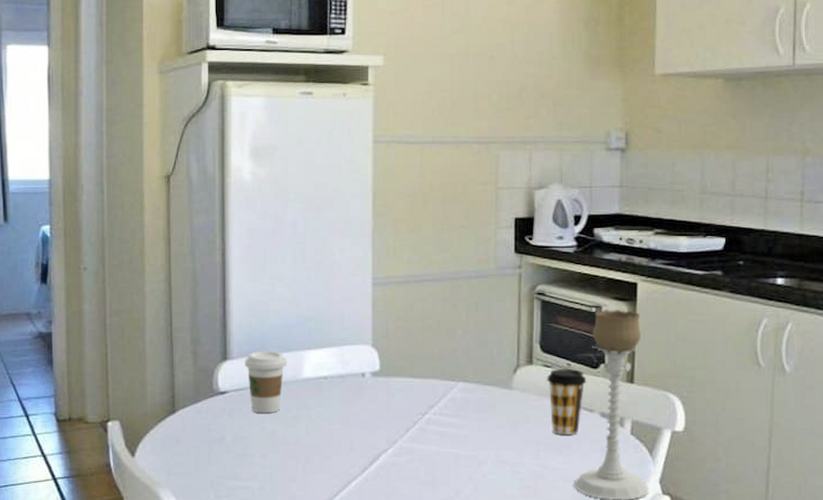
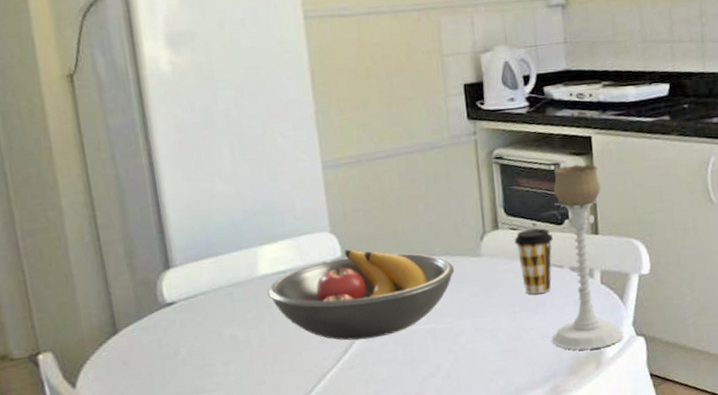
coffee cup: present [244,350,287,414] -> none [190,252,240,320]
fruit bowl: none [308,364,485,454] -> present [267,249,455,341]

